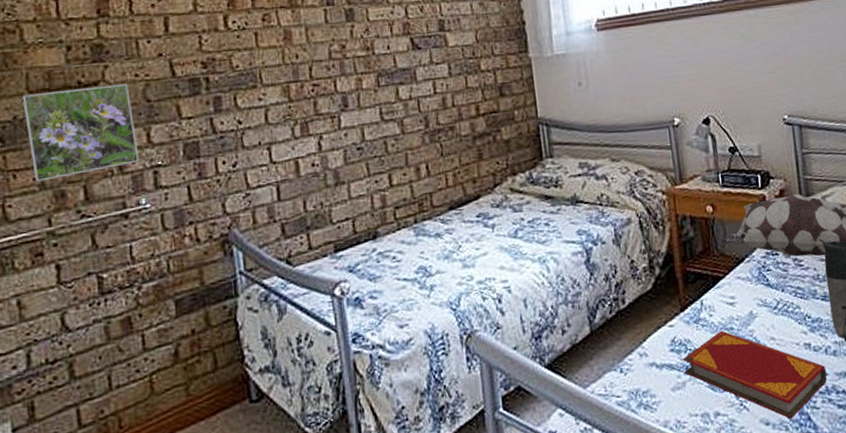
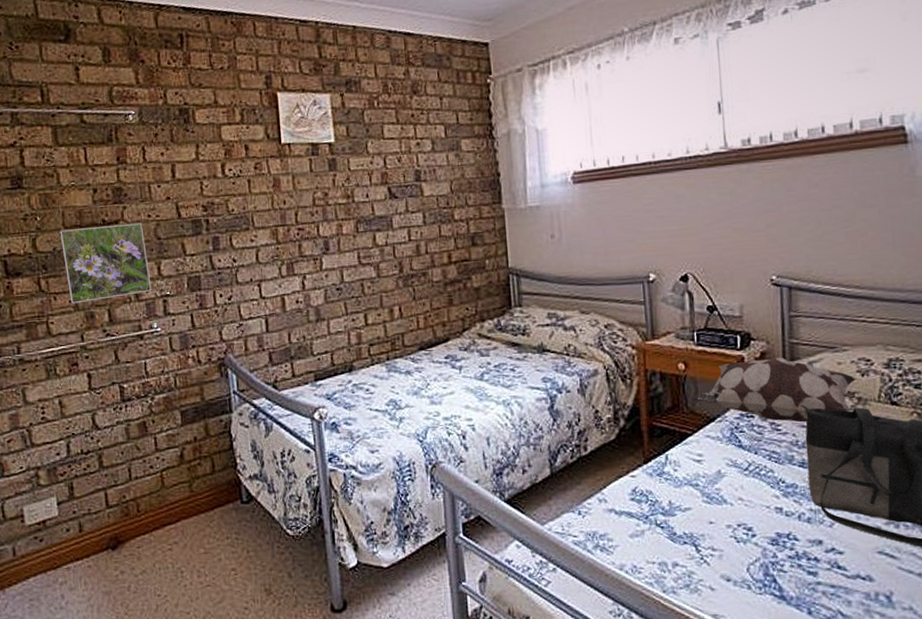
hardback book: present [683,330,827,419] -> none [643,486,799,579]

